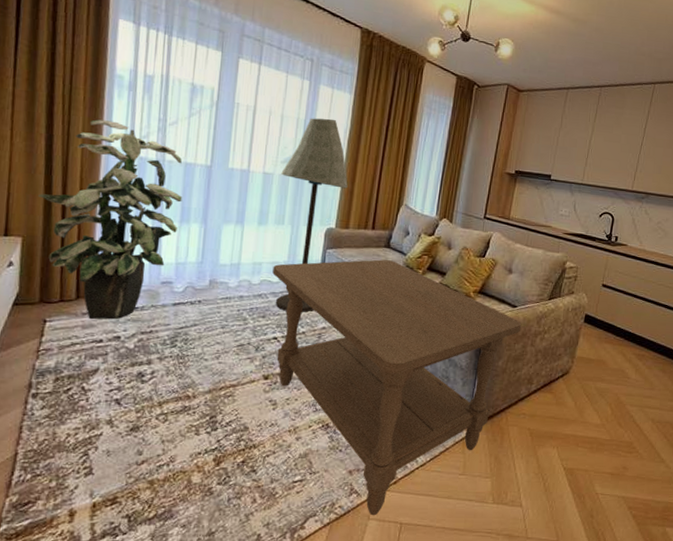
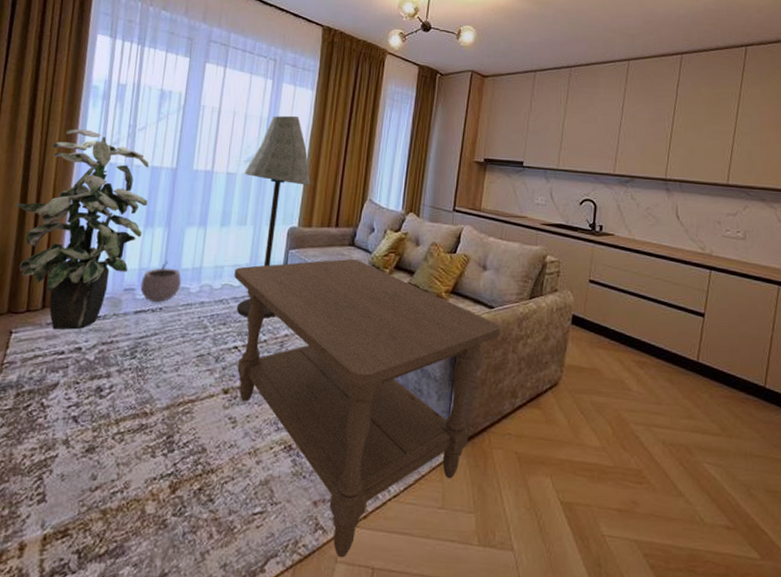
plant pot: none [178,255,220,296] -> present [140,260,182,303]

